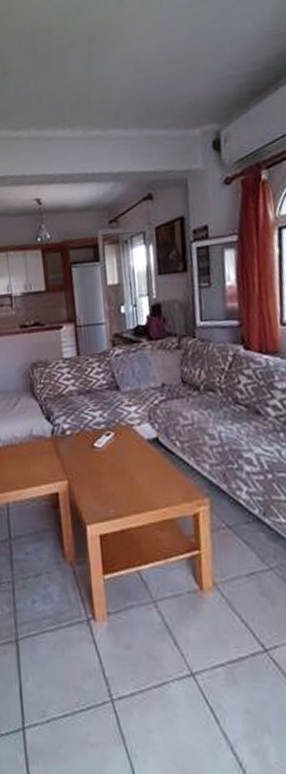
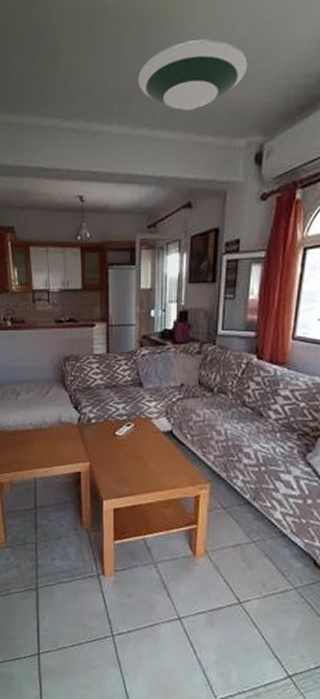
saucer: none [86,43,194,109] -> present [138,39,248,111]

